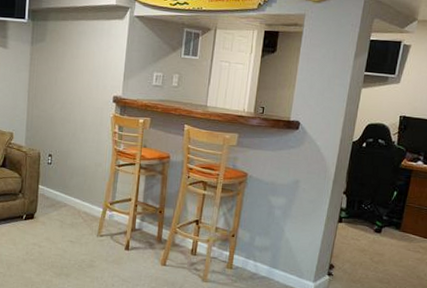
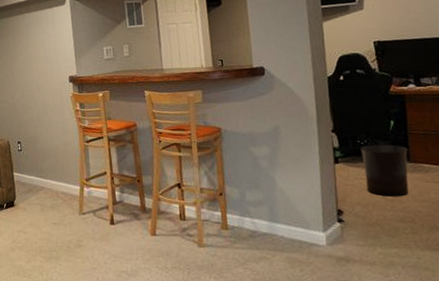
waste bin: none [359,210,402,260] -> present [360,144,409,197]

